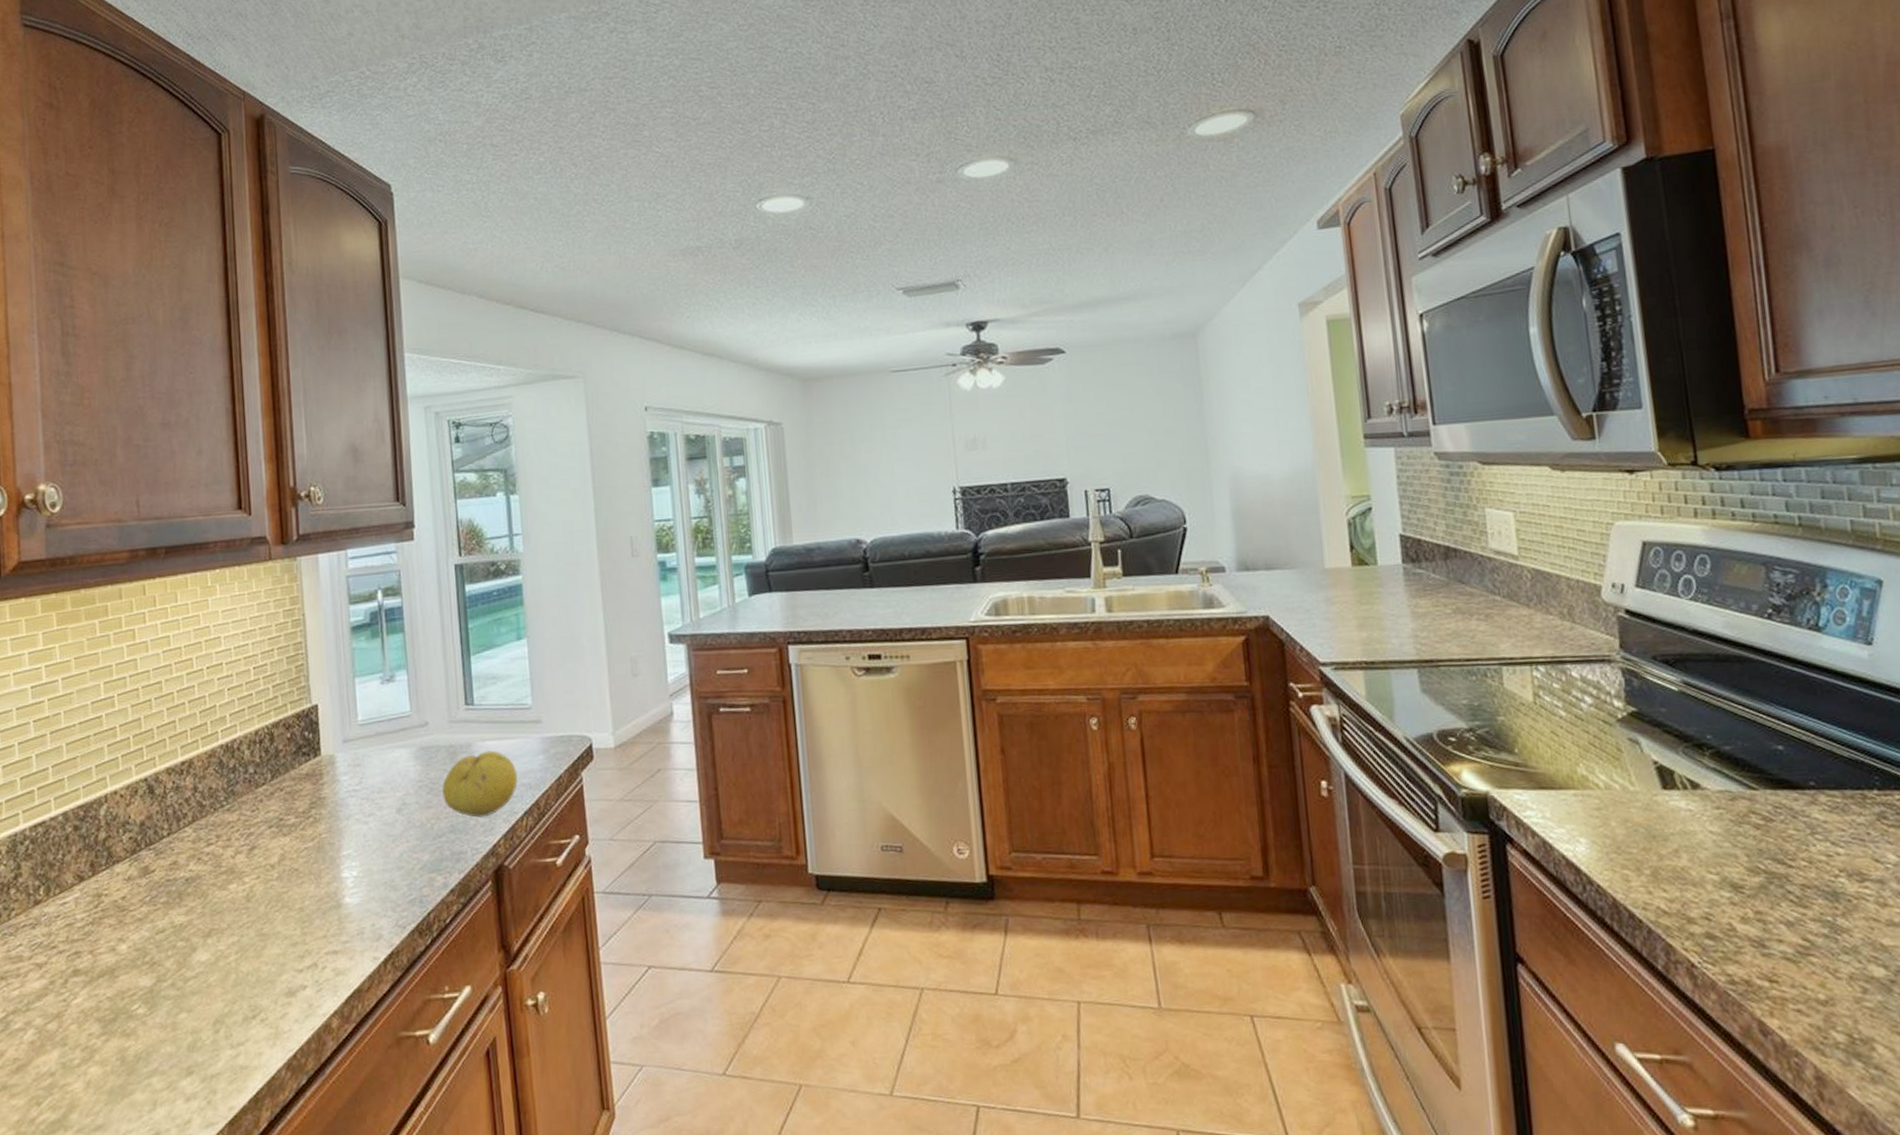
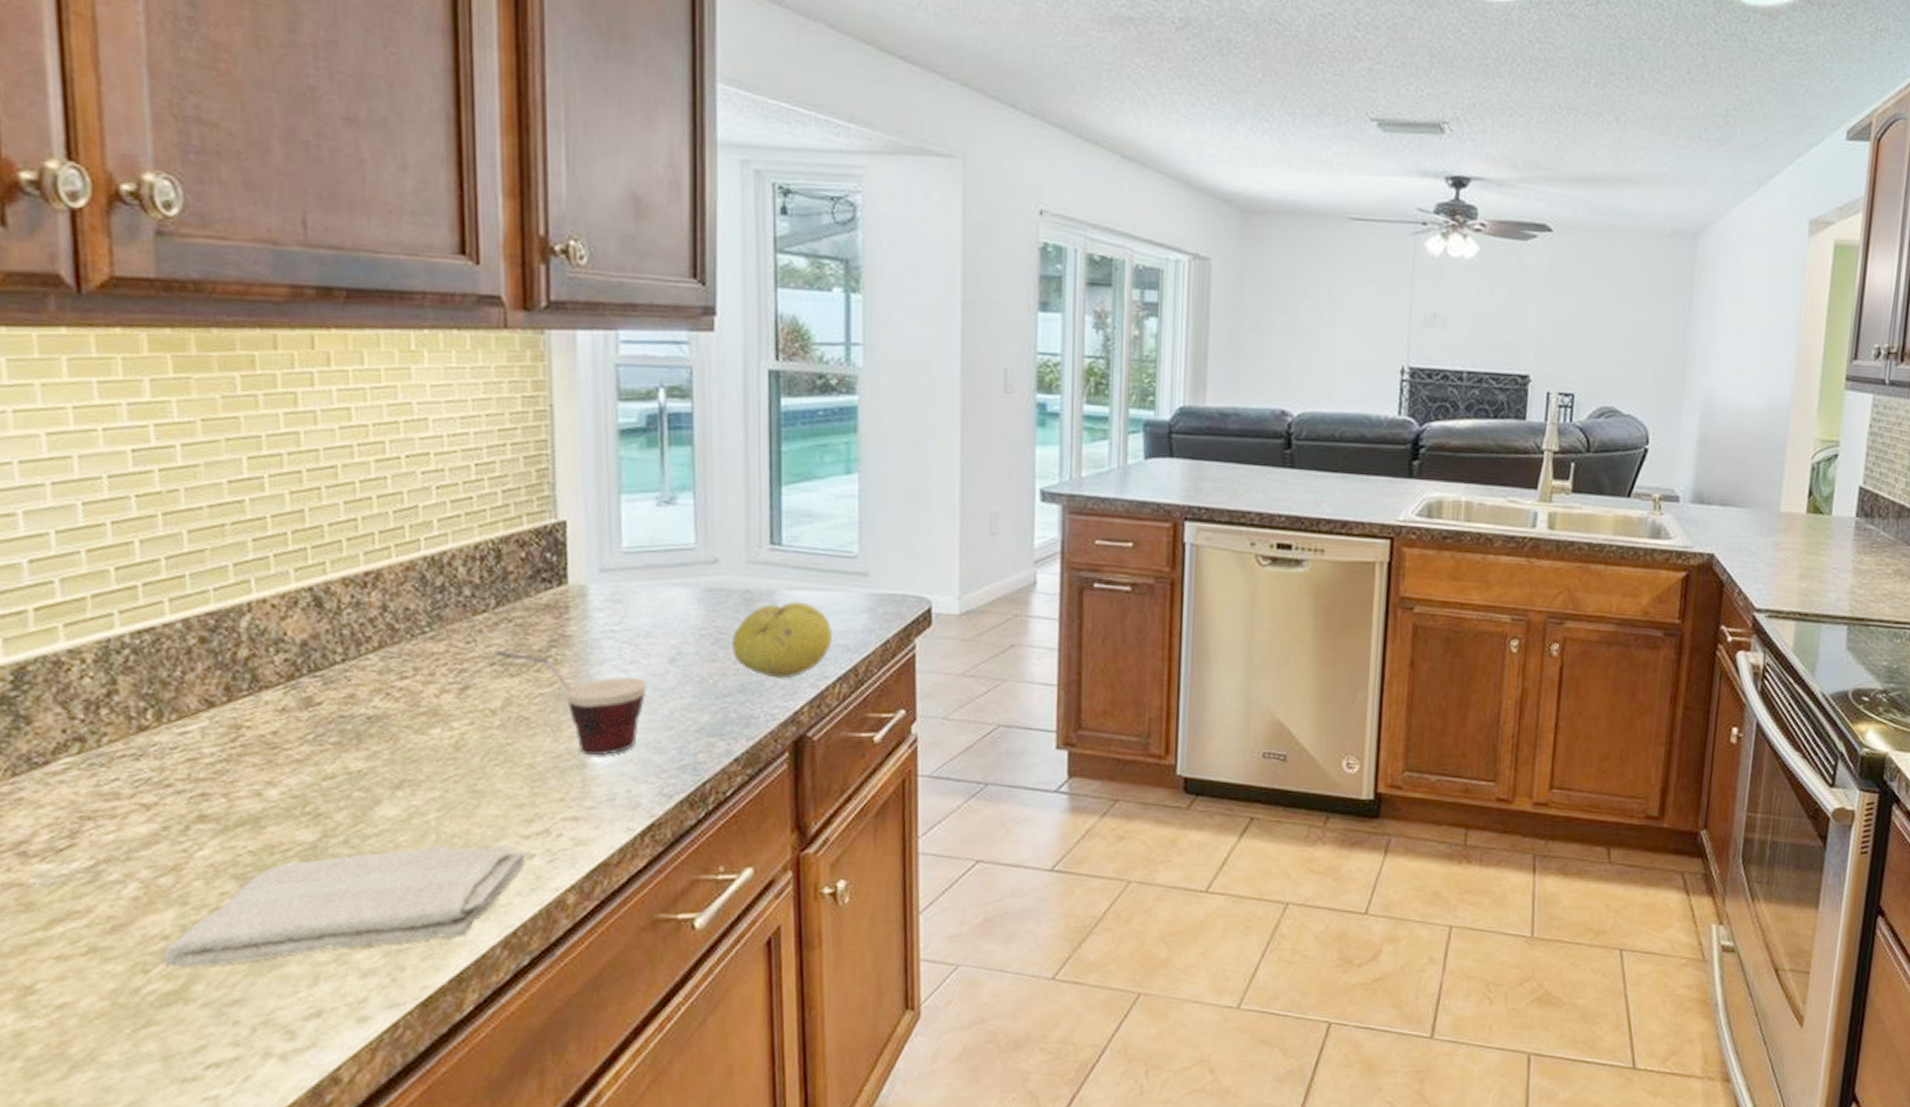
washcloth: none [50,979,300,1099] -> present [162,844,525,967]
cup: none [272,815,382,897] -> present [495,651,647,756]

